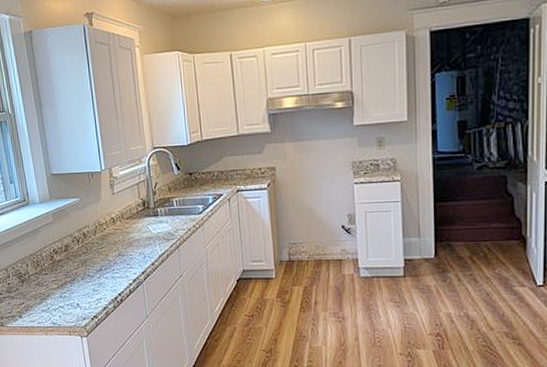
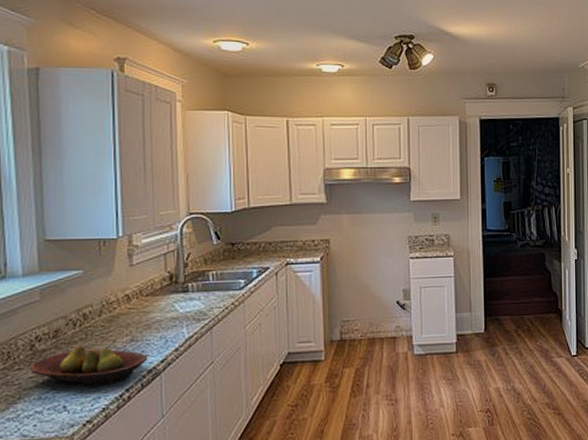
fruit bowl: none [52,257,133,290] -> present [31,345,148,386]

